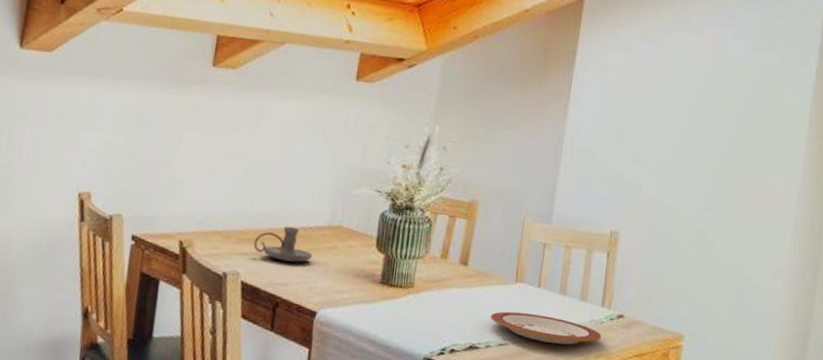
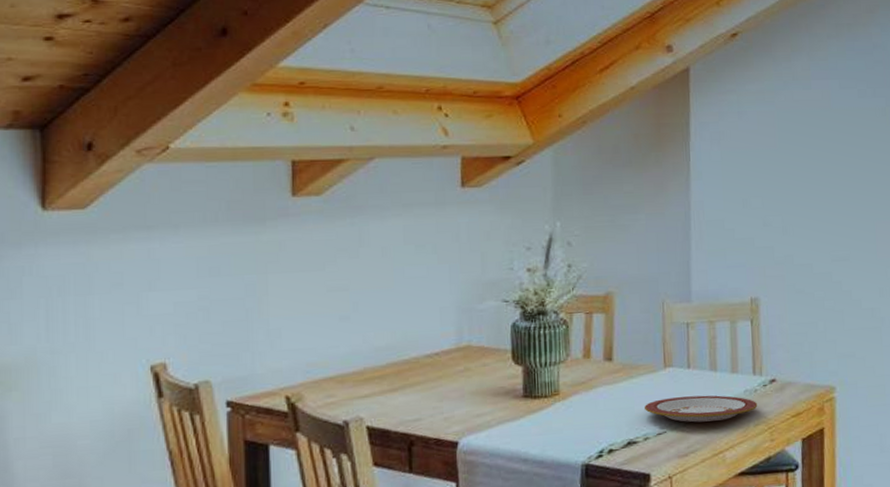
candle holder: present [253,226,313,263] -> none [374,356,444,396]

